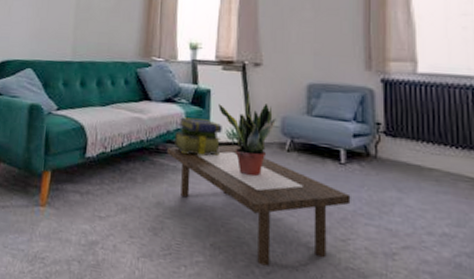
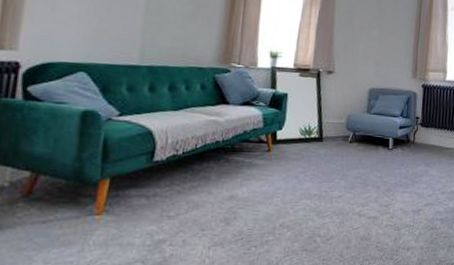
coffee table: present [167,144,351,266] -> none [243,140,394,234]
stack of books: present [174,117,222,156] -> none [250,118,296,151]
potted plant: present [218,93,276,177] -> none [294,96,342,165]

